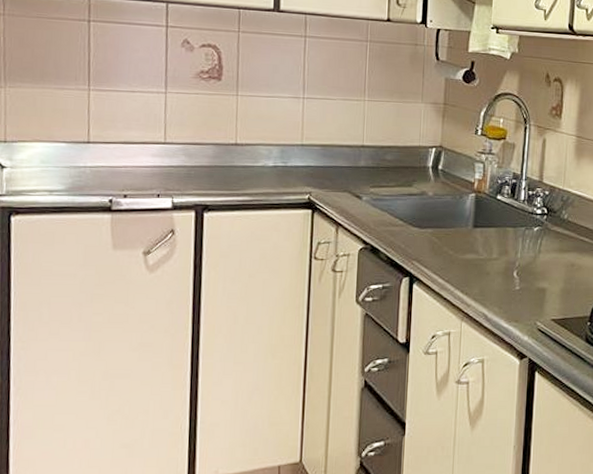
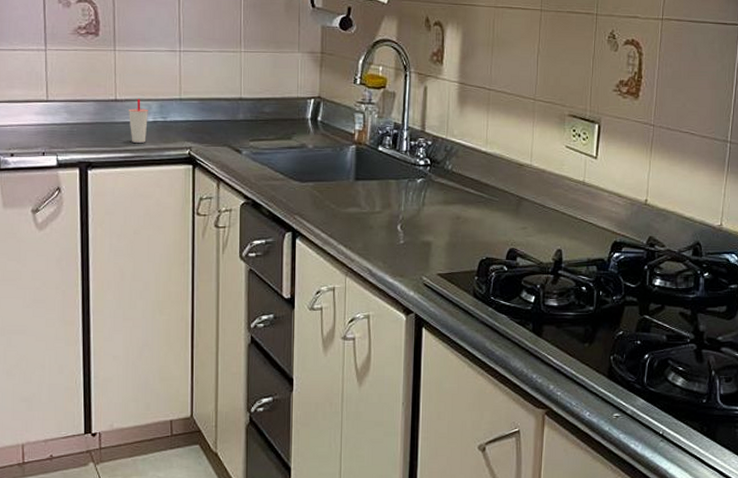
cup: none [248,144,270,187] -> present [129,99,149,143]

